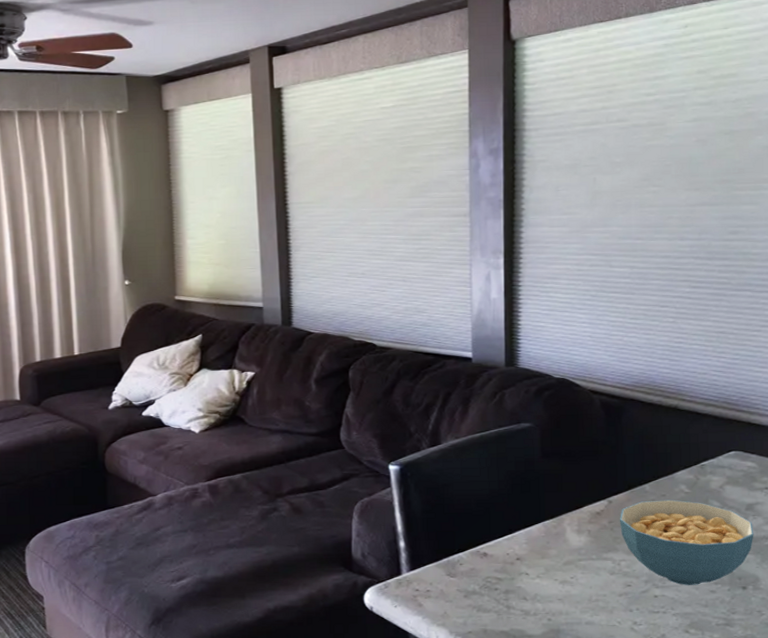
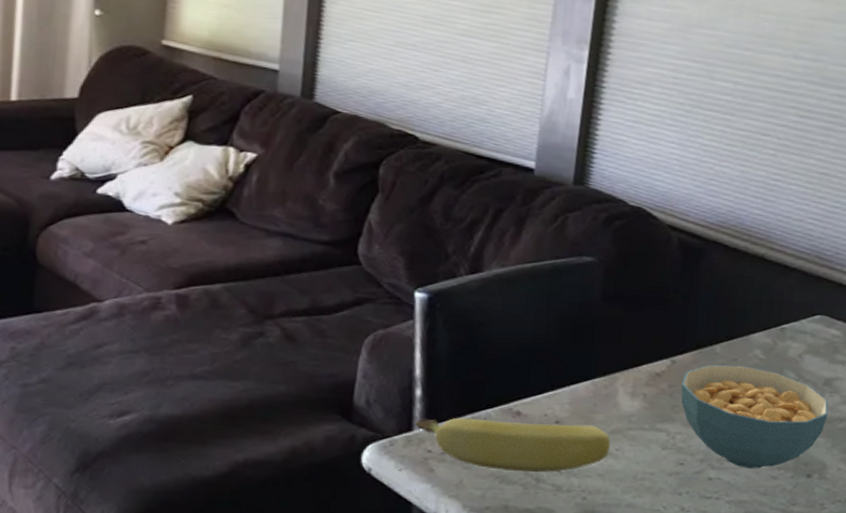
banana: none [402,559,566,602] -> present [414,417,611,473]

